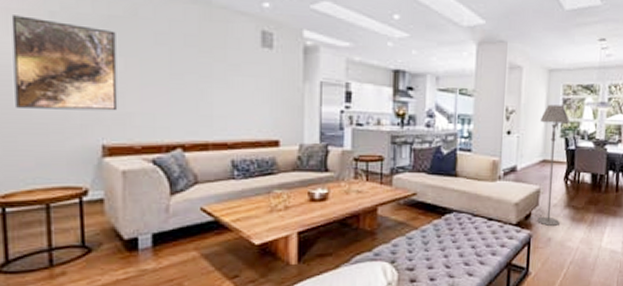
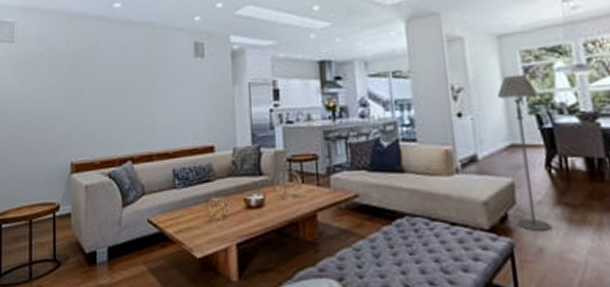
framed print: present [11,15,118,111] -> none [14,59,83,135]

